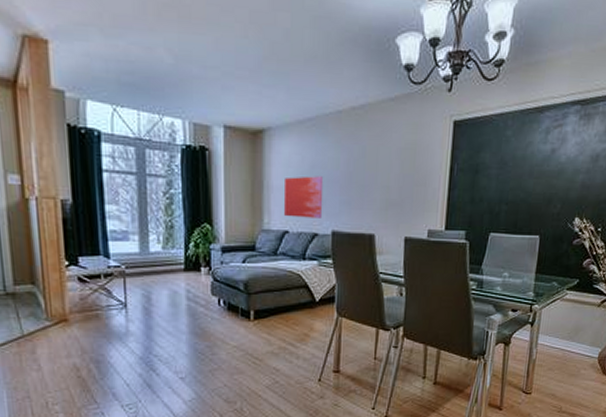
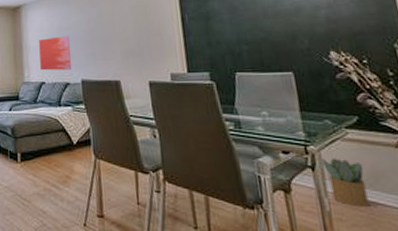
potted plant: none [540,315,569,356] -> present [322,157,369,208]

